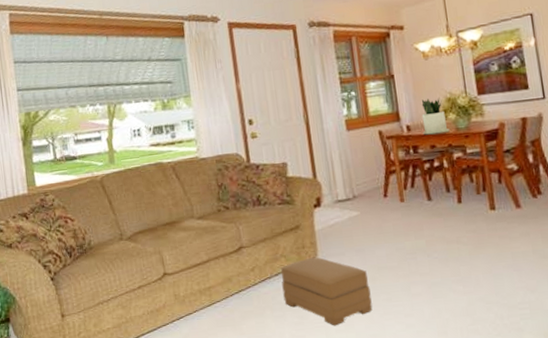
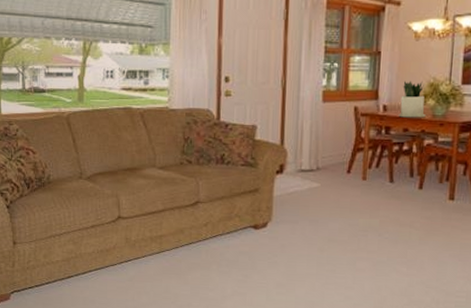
ottoman: present [281,256,373,326] -> none [231,221,317,288]

